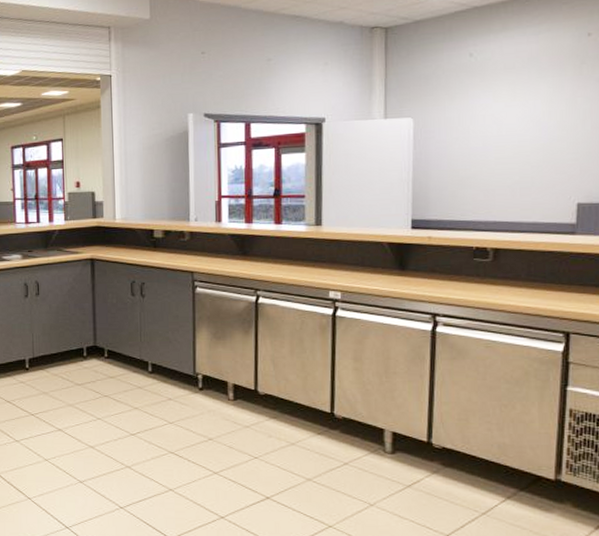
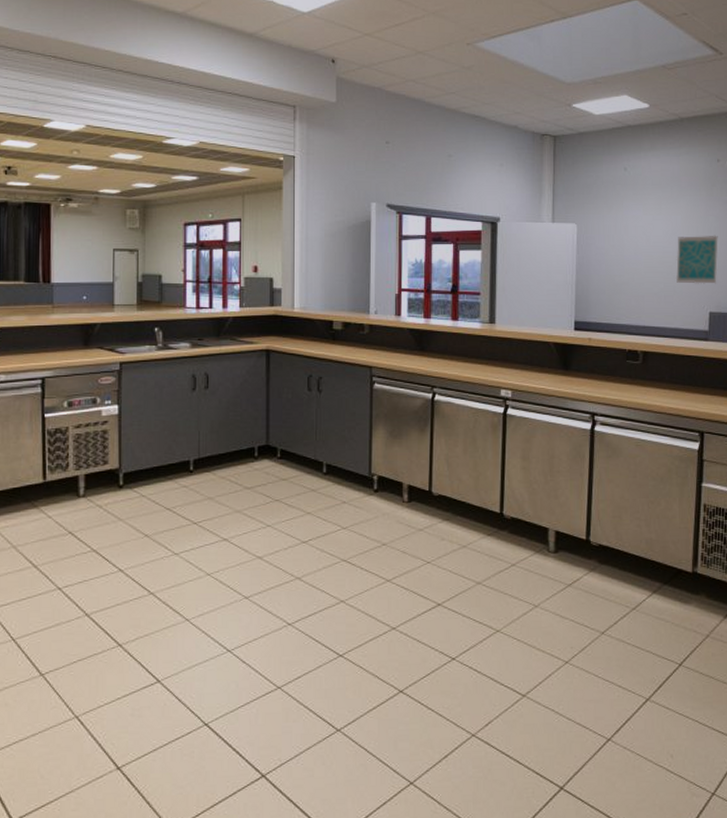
wall art: none [534,118,589,173] -> present [675,235,718,284]

